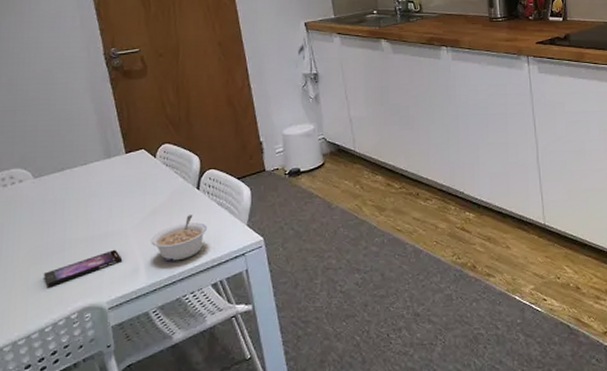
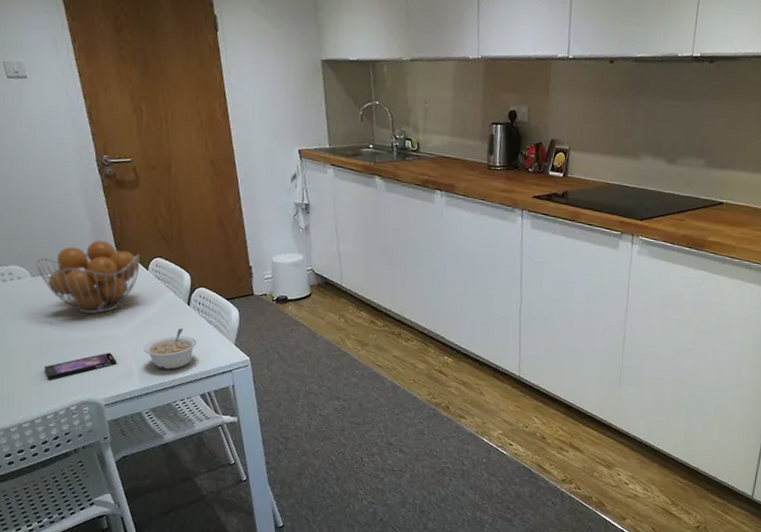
fruit basket: none [39,132,148,211] -> present [36,240,141,314]

